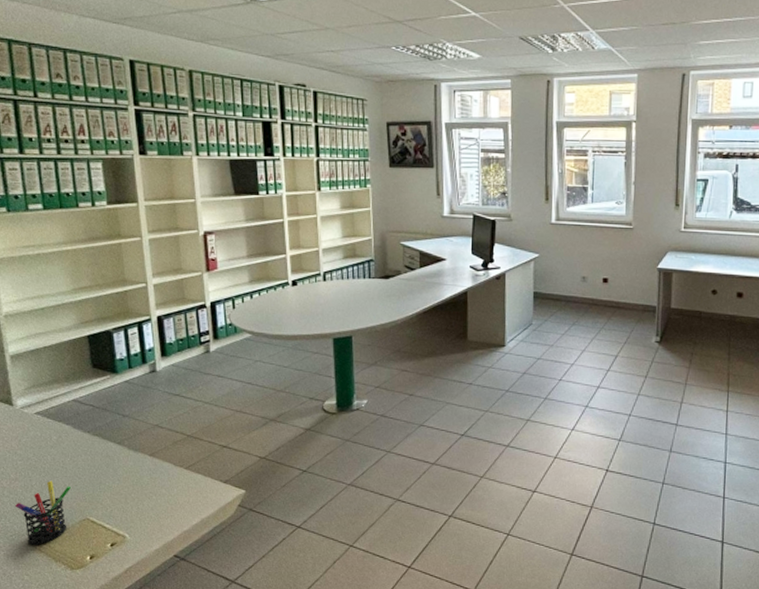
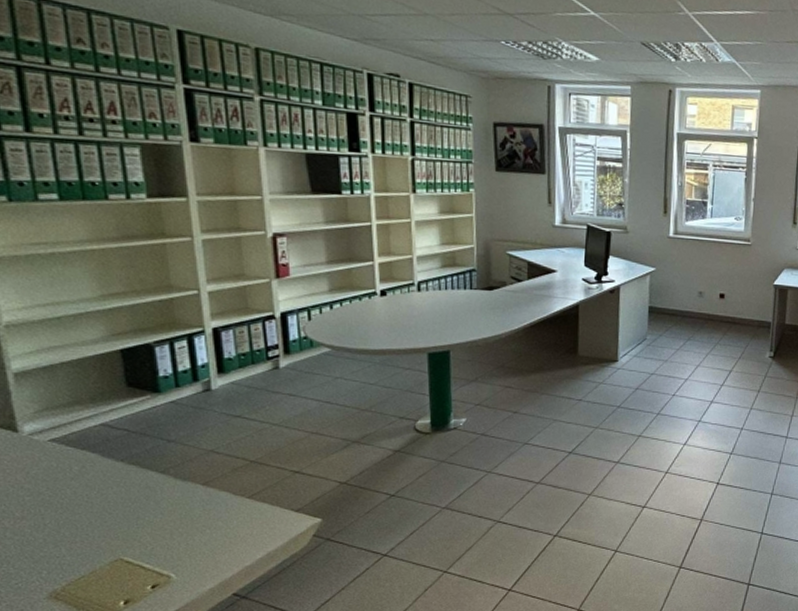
pen holder: present [15,480,72,546] -> none [22,517,100,594]

